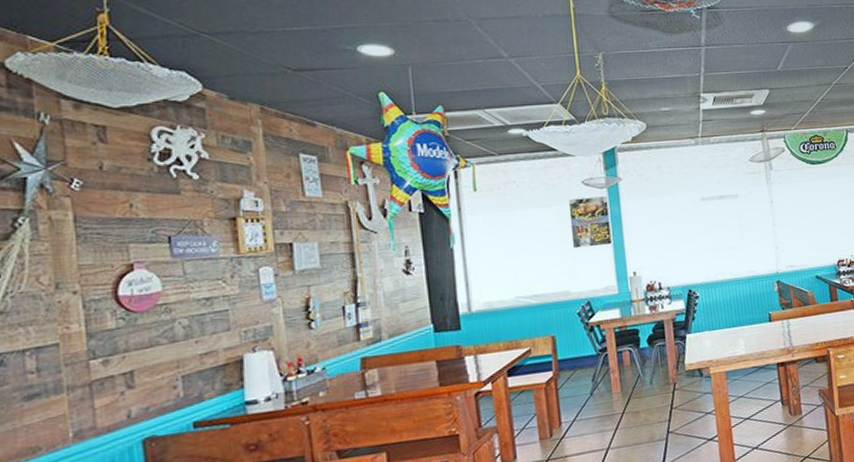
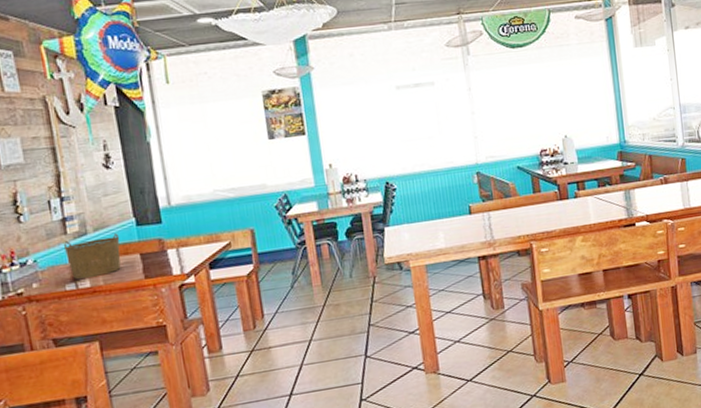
basket: none [355,340,416,388] -> present [63,233,121,280]

